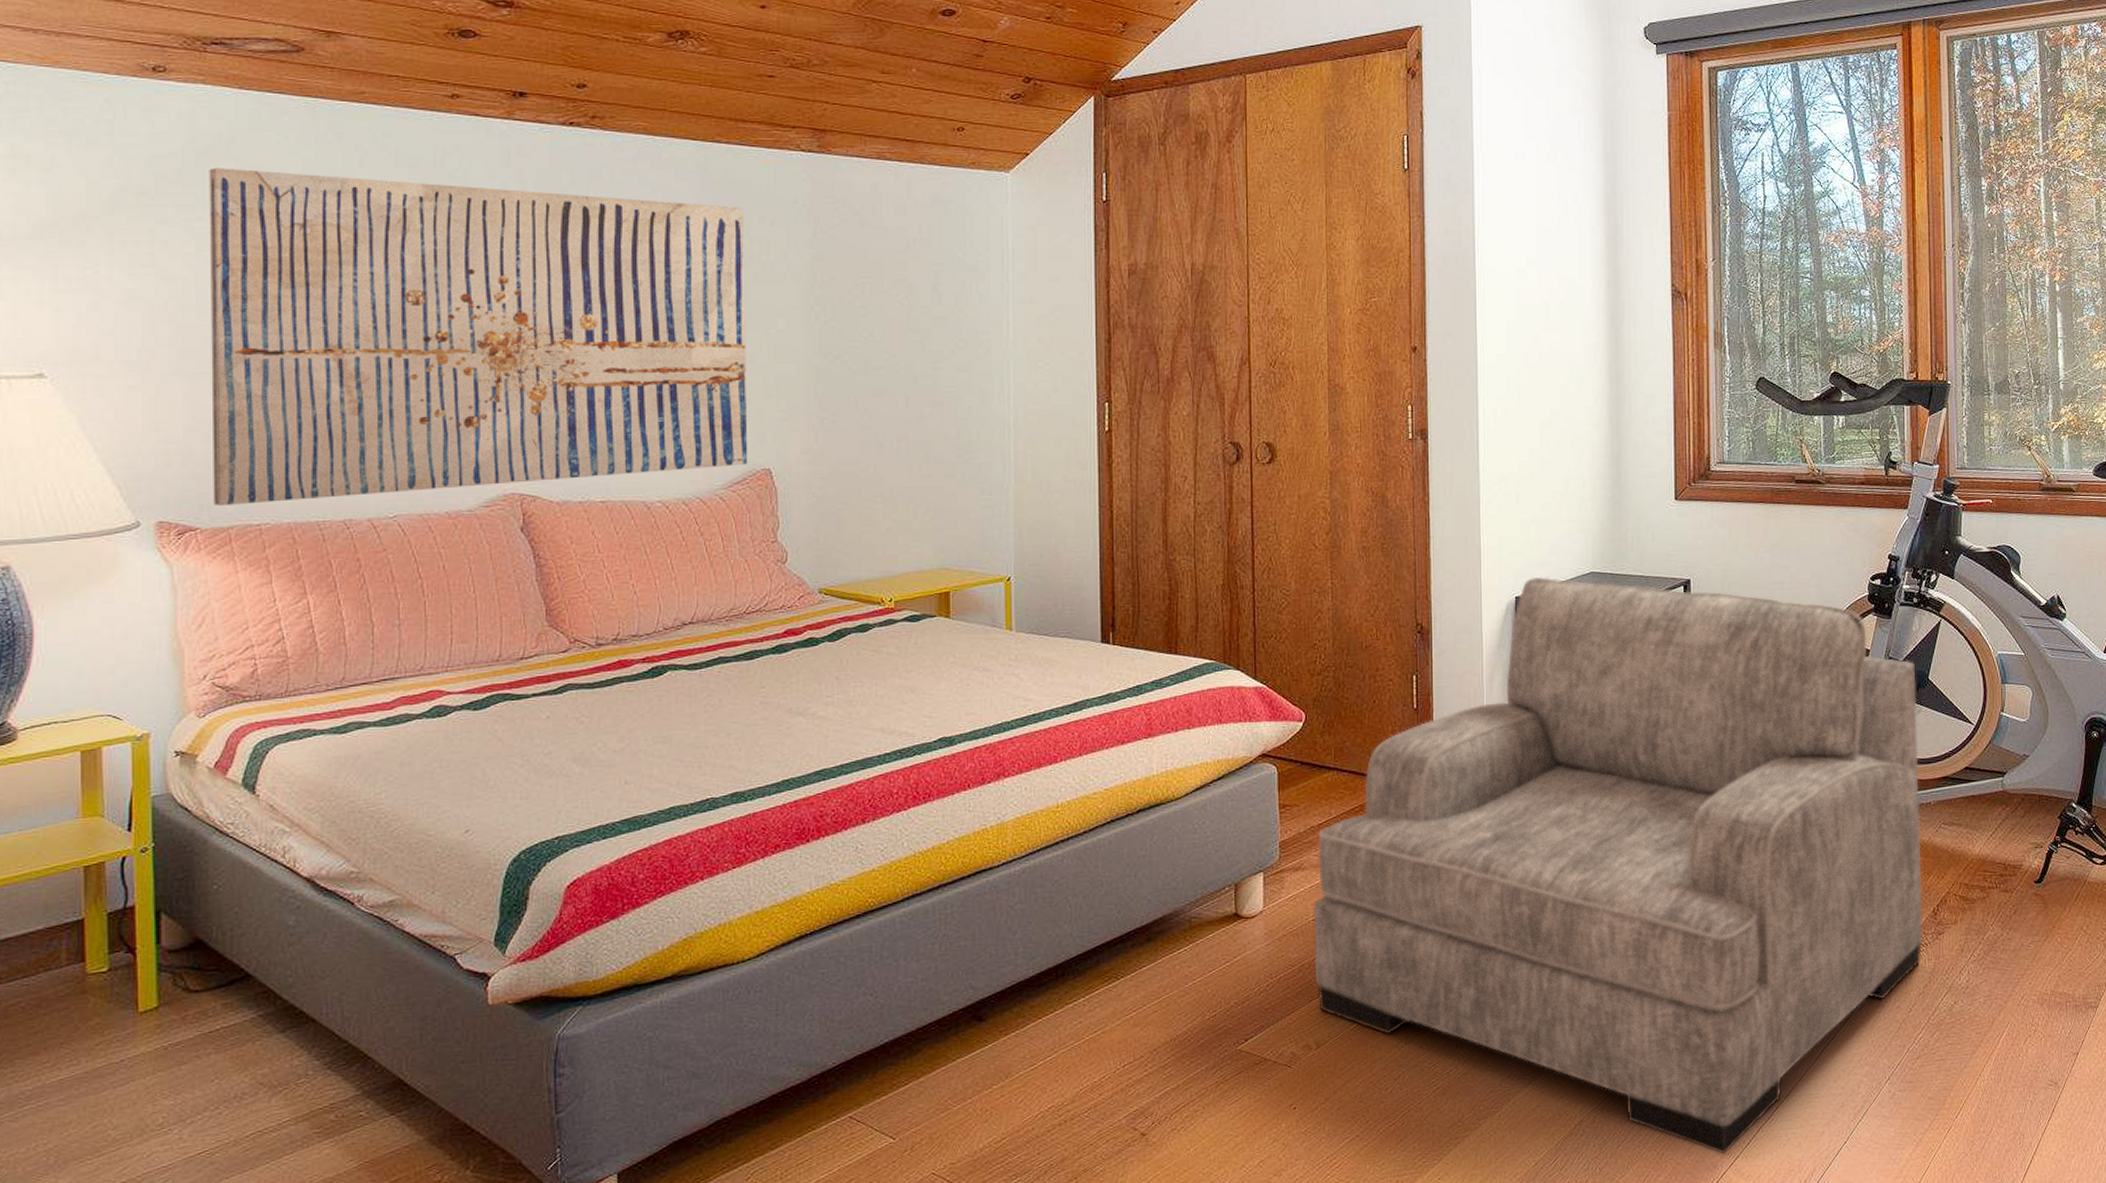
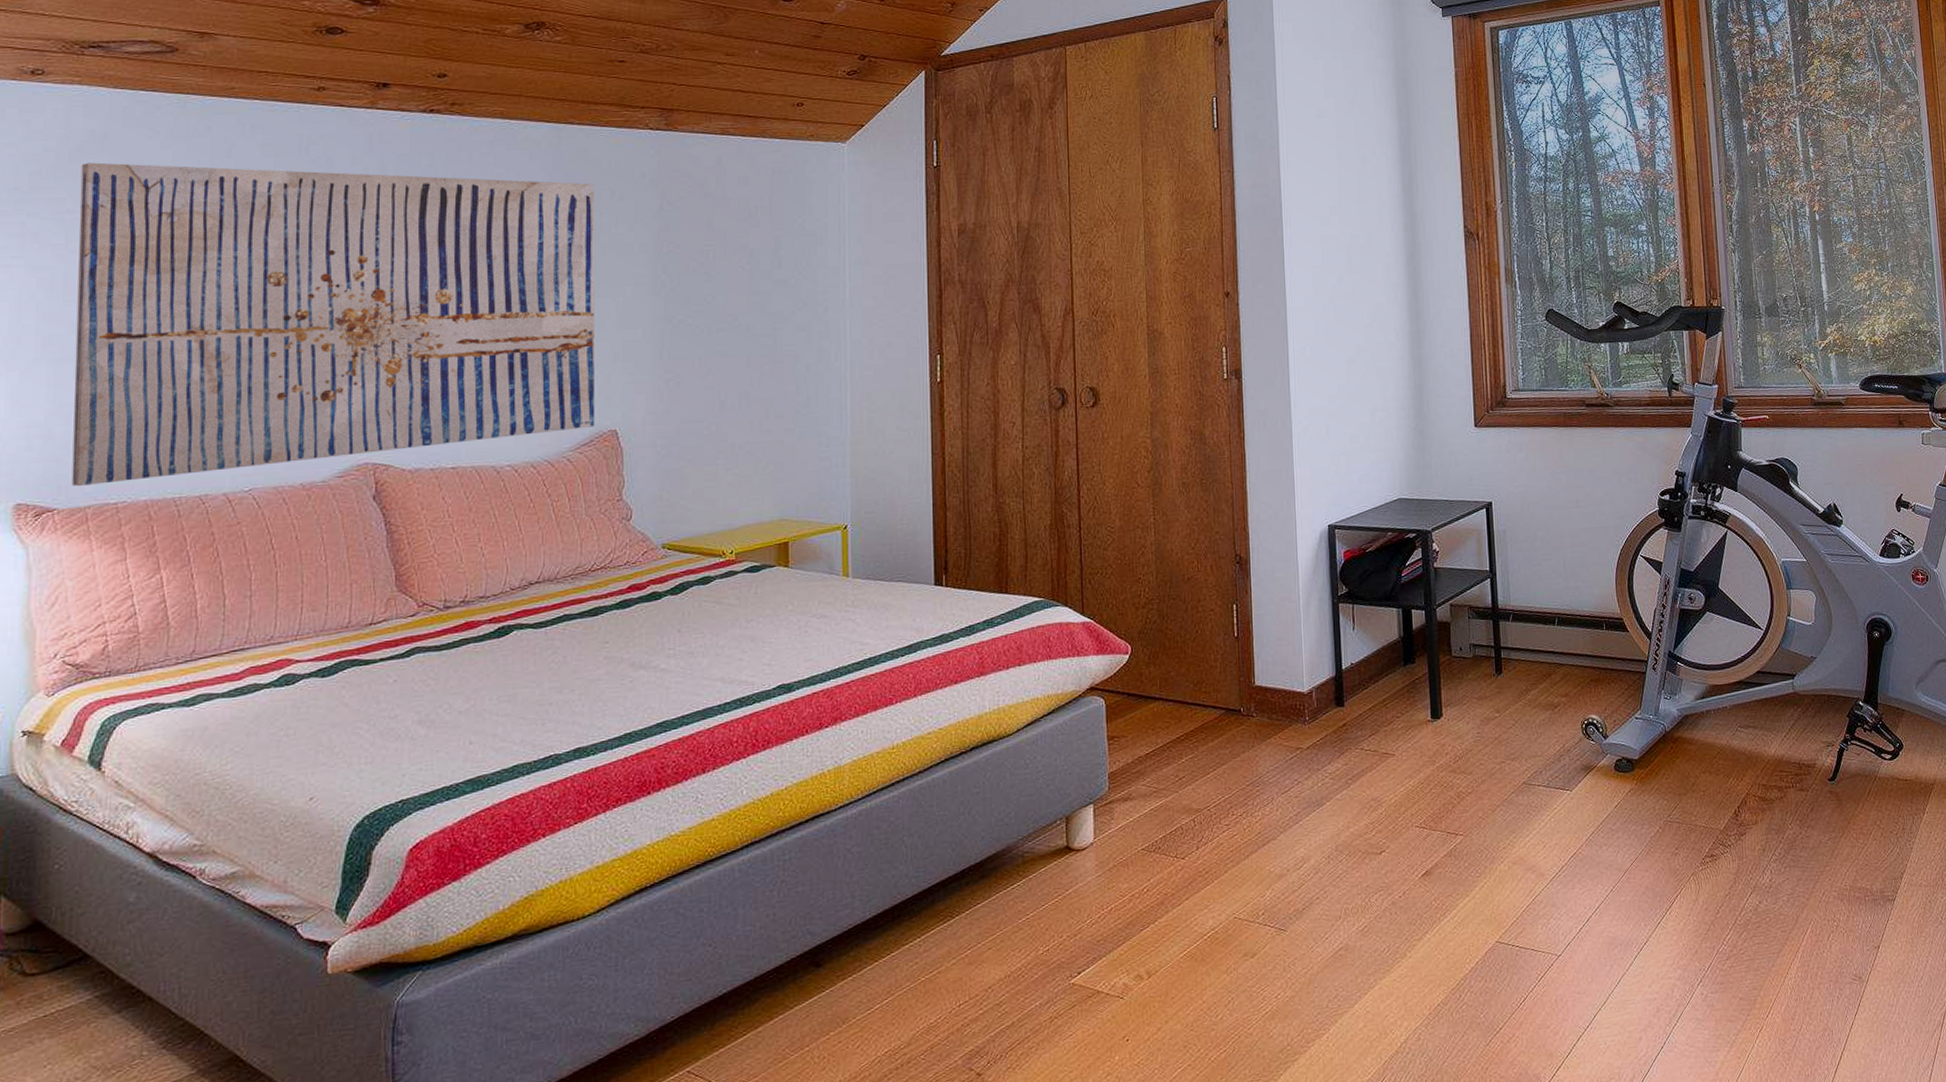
armchair: present [1313,577,1923,1154] -> none [1142,505,1726,1066]

